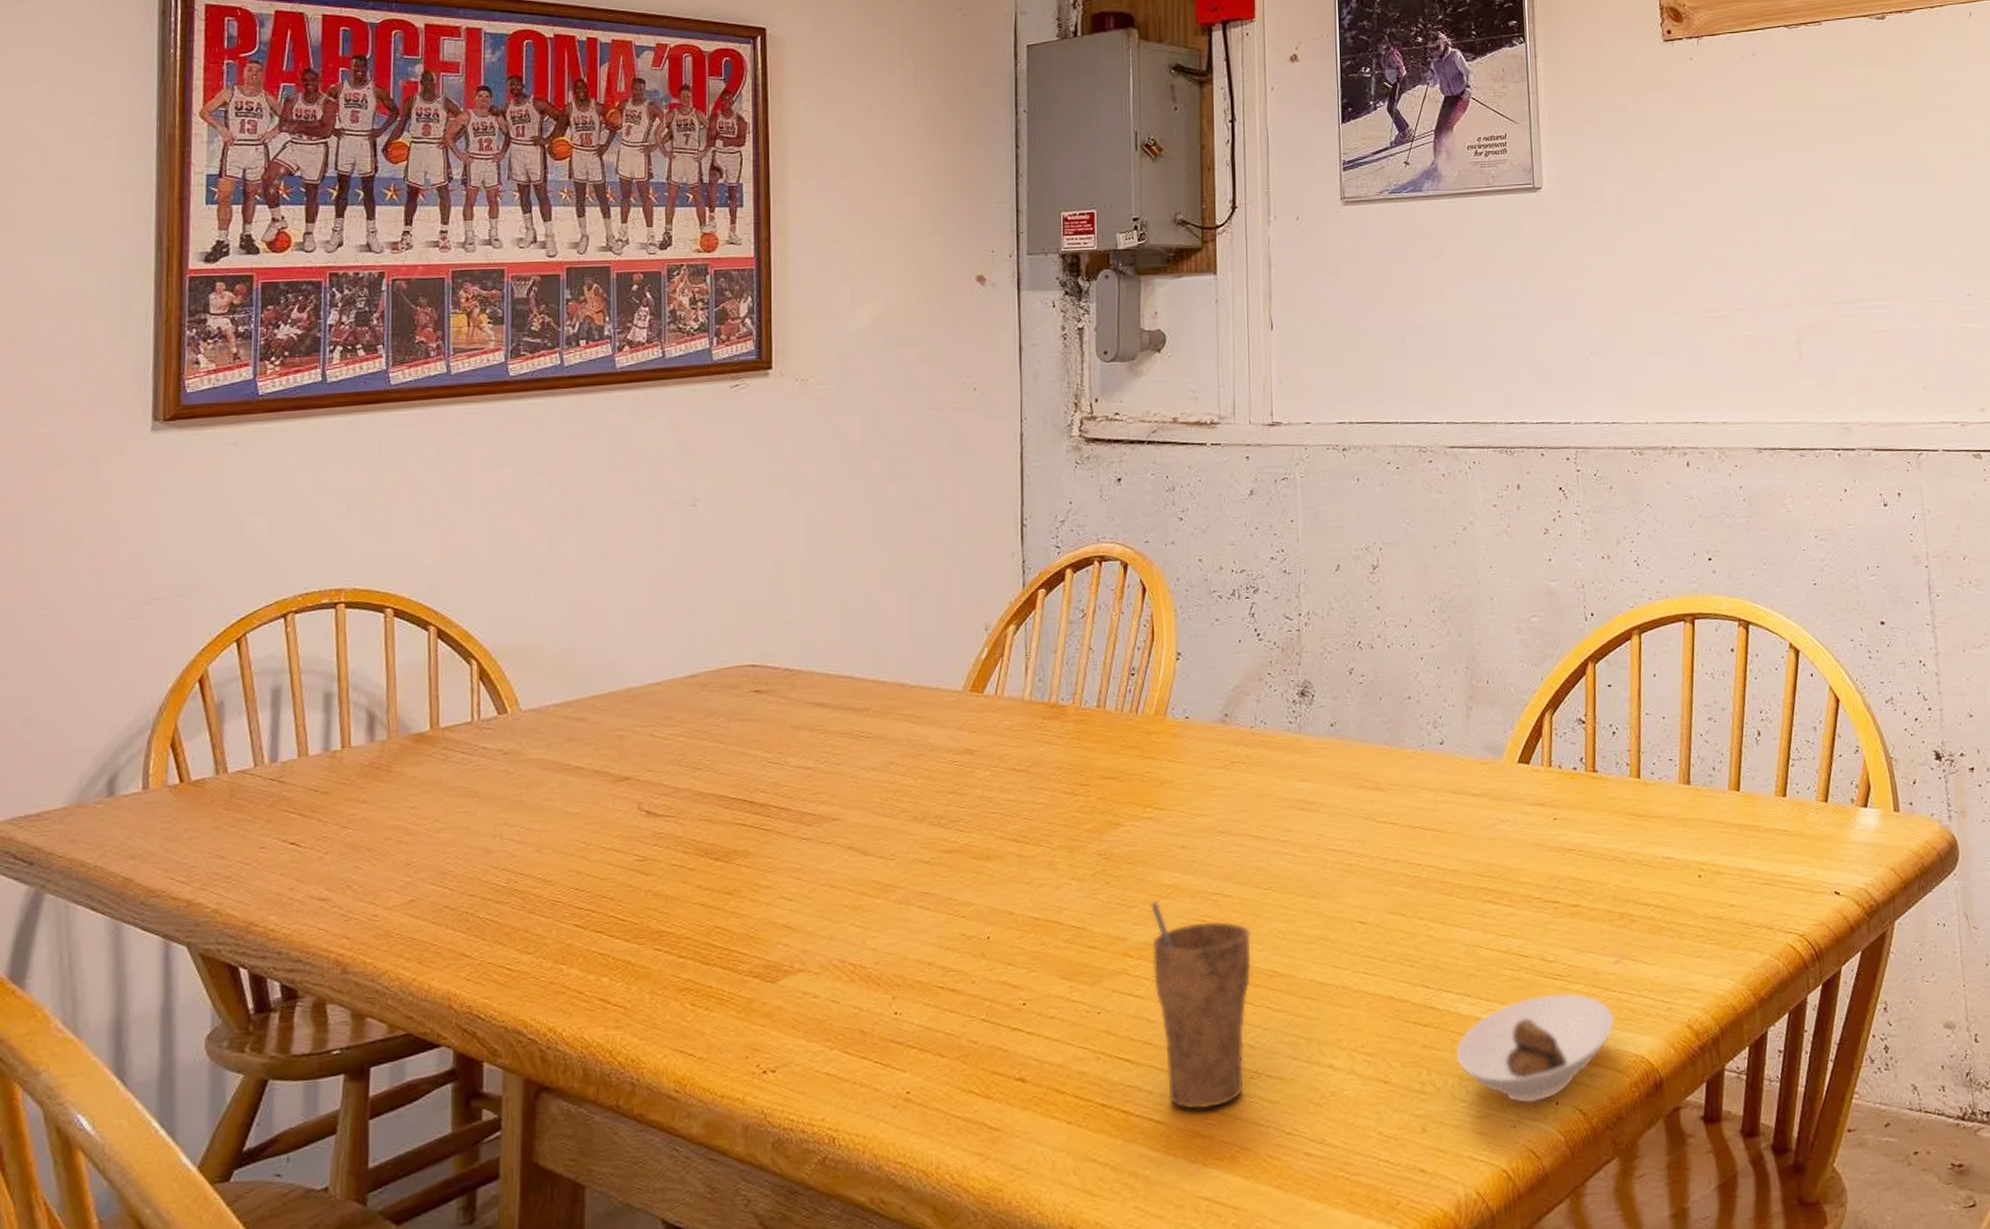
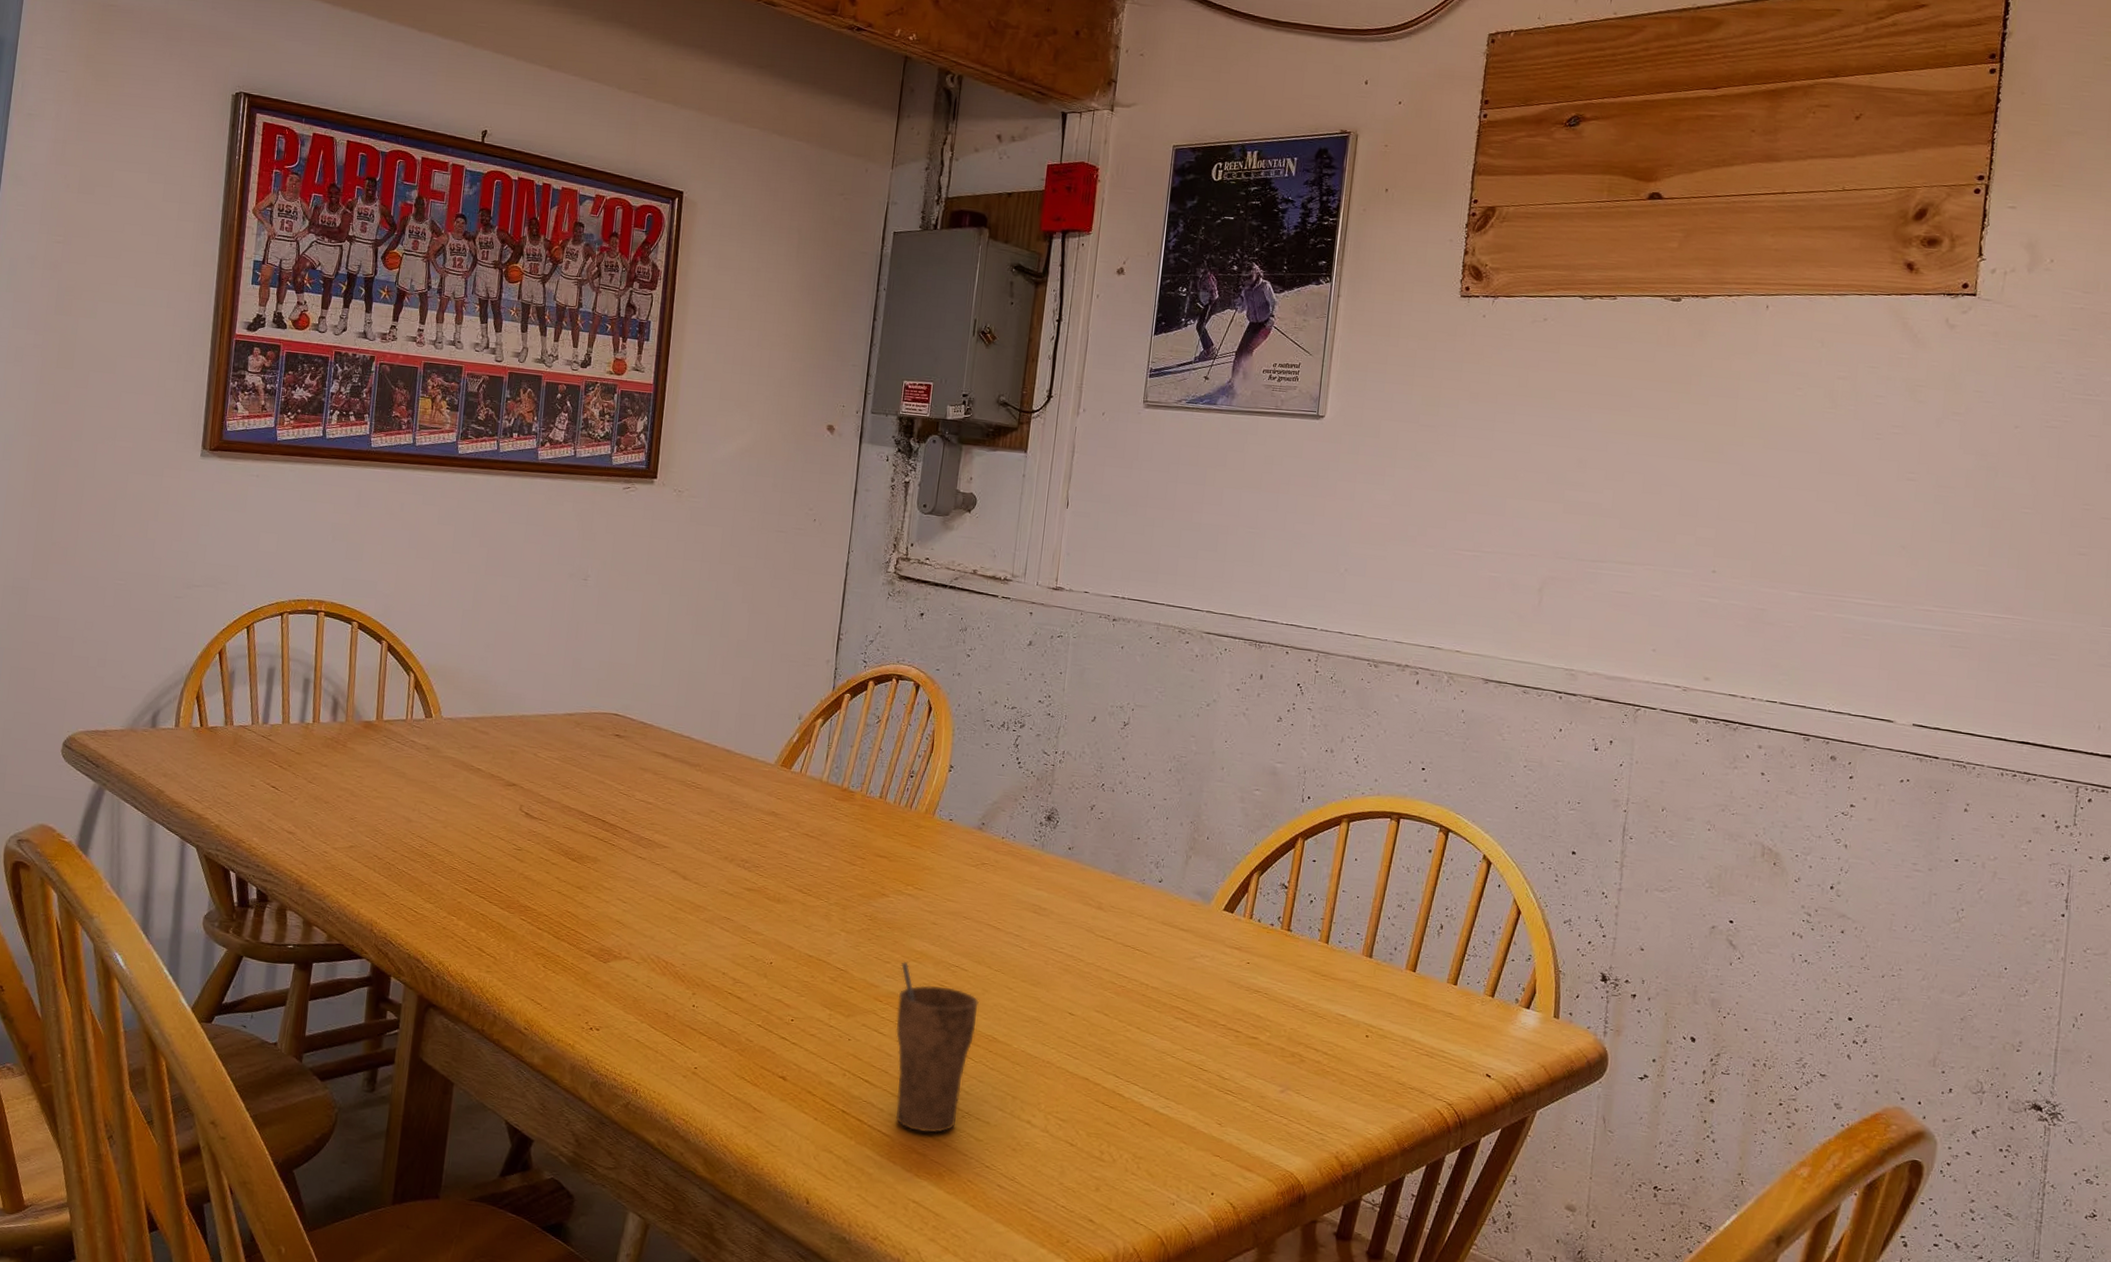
saucer: present [1456,993,1614,1104] -> none [1133,1104,1272,1189]

